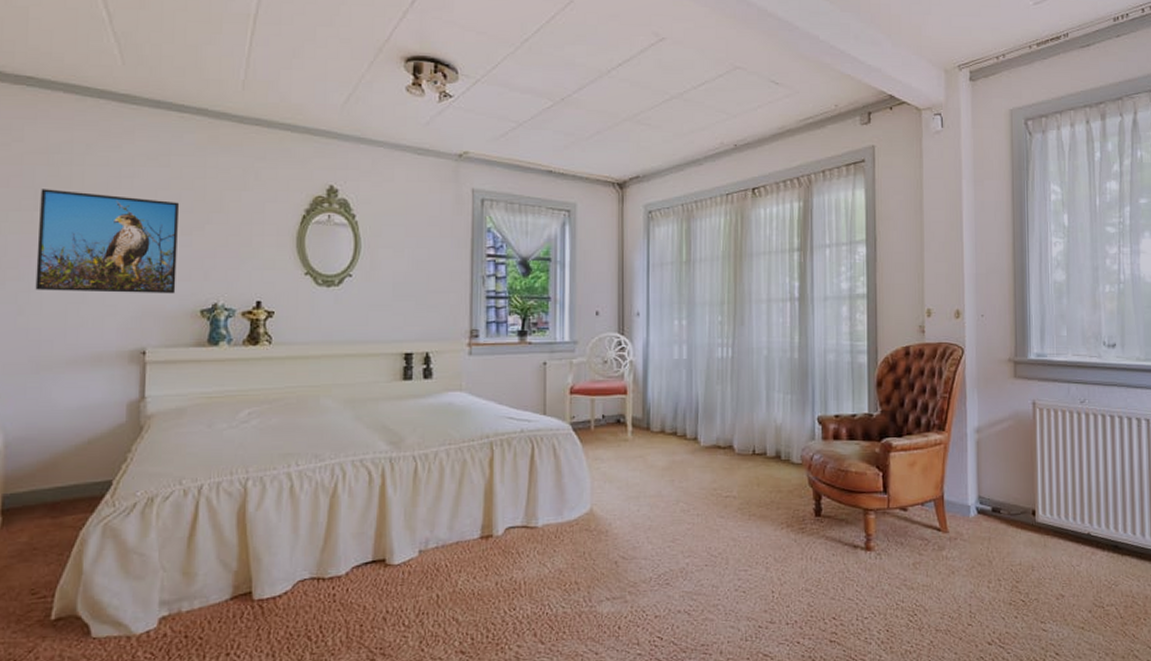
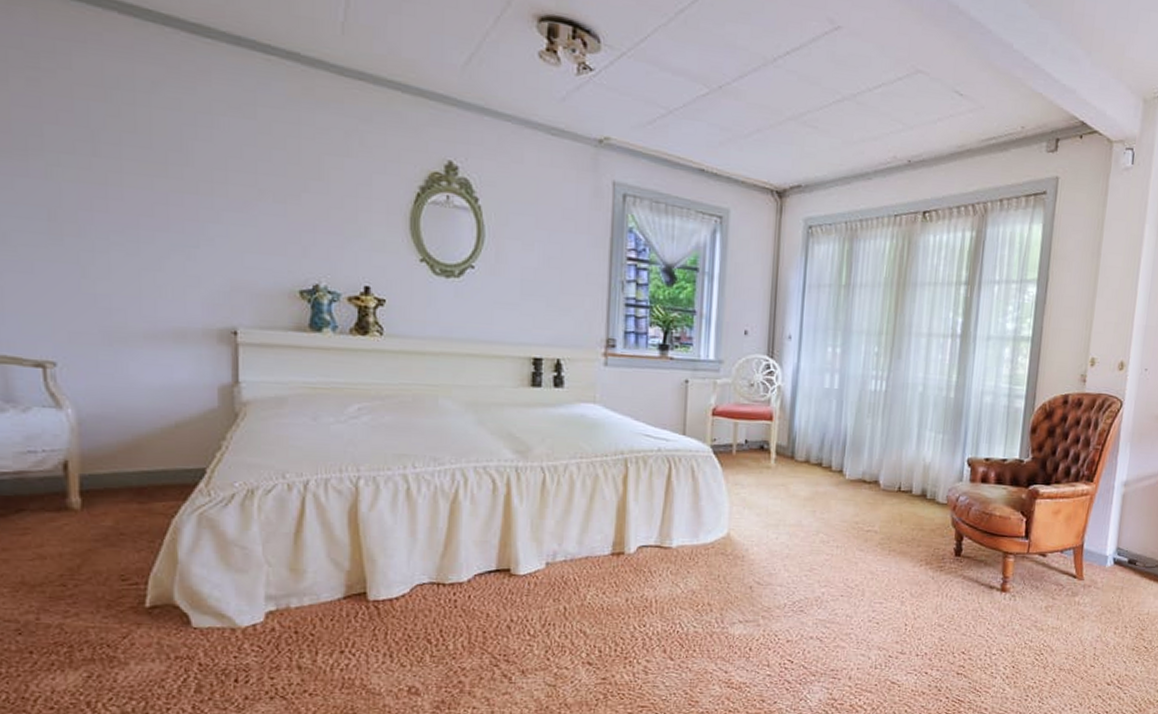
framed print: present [35,189,180,294] -> none [98,130,270,270]

